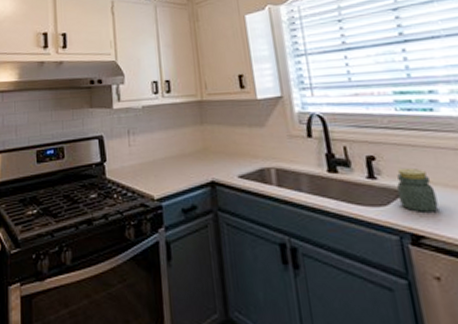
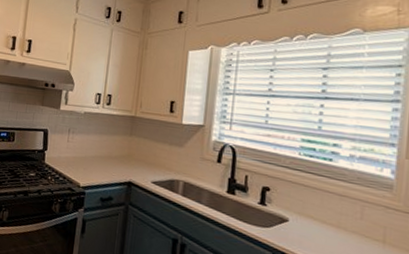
jar: present [396,167,439,212] -> none [280,201,313,240]

